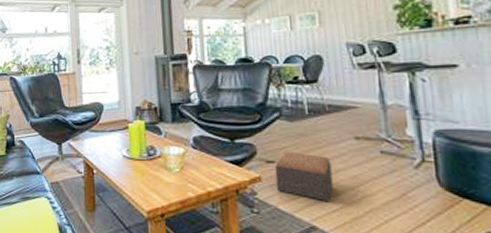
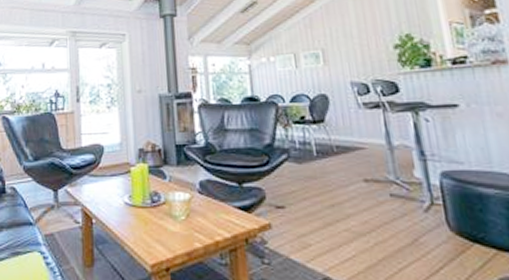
footstool: present [274,151,333,201] -> none [284,195,345,249]

